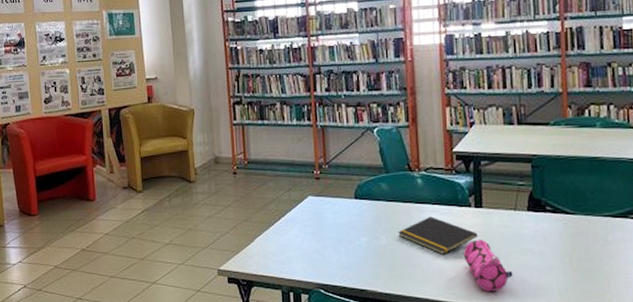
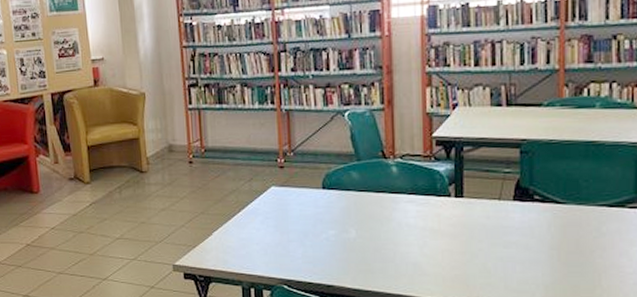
notepad: present [398,217,478,254] -> none [369,207,458,248]
pencil case: present [463,240,513,291] -> none [440,232,494,286]

